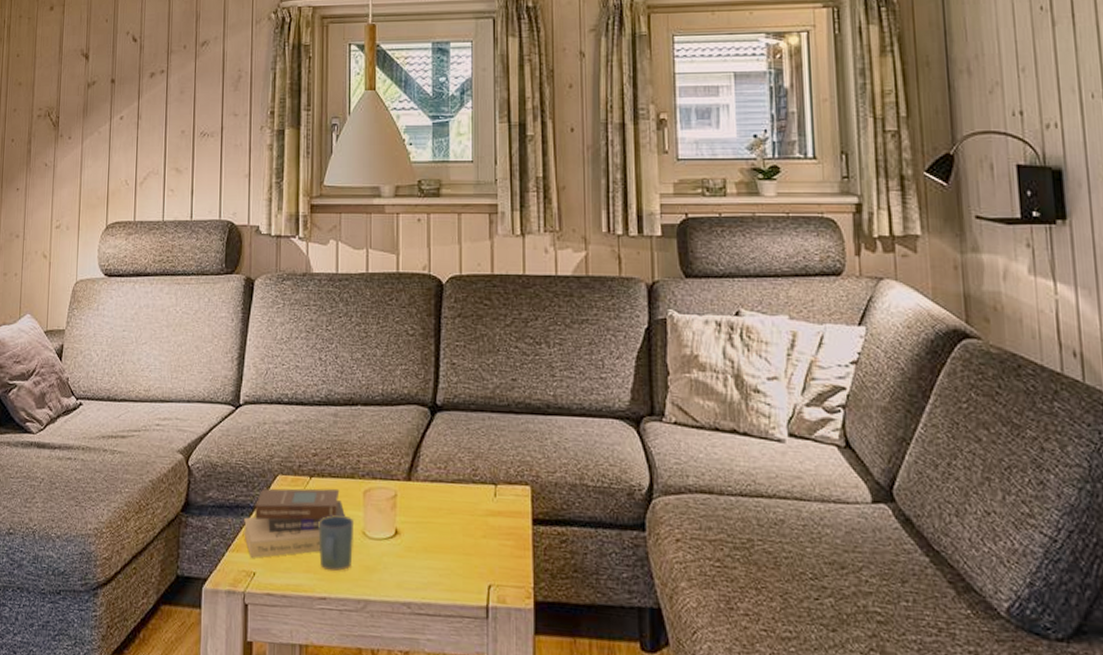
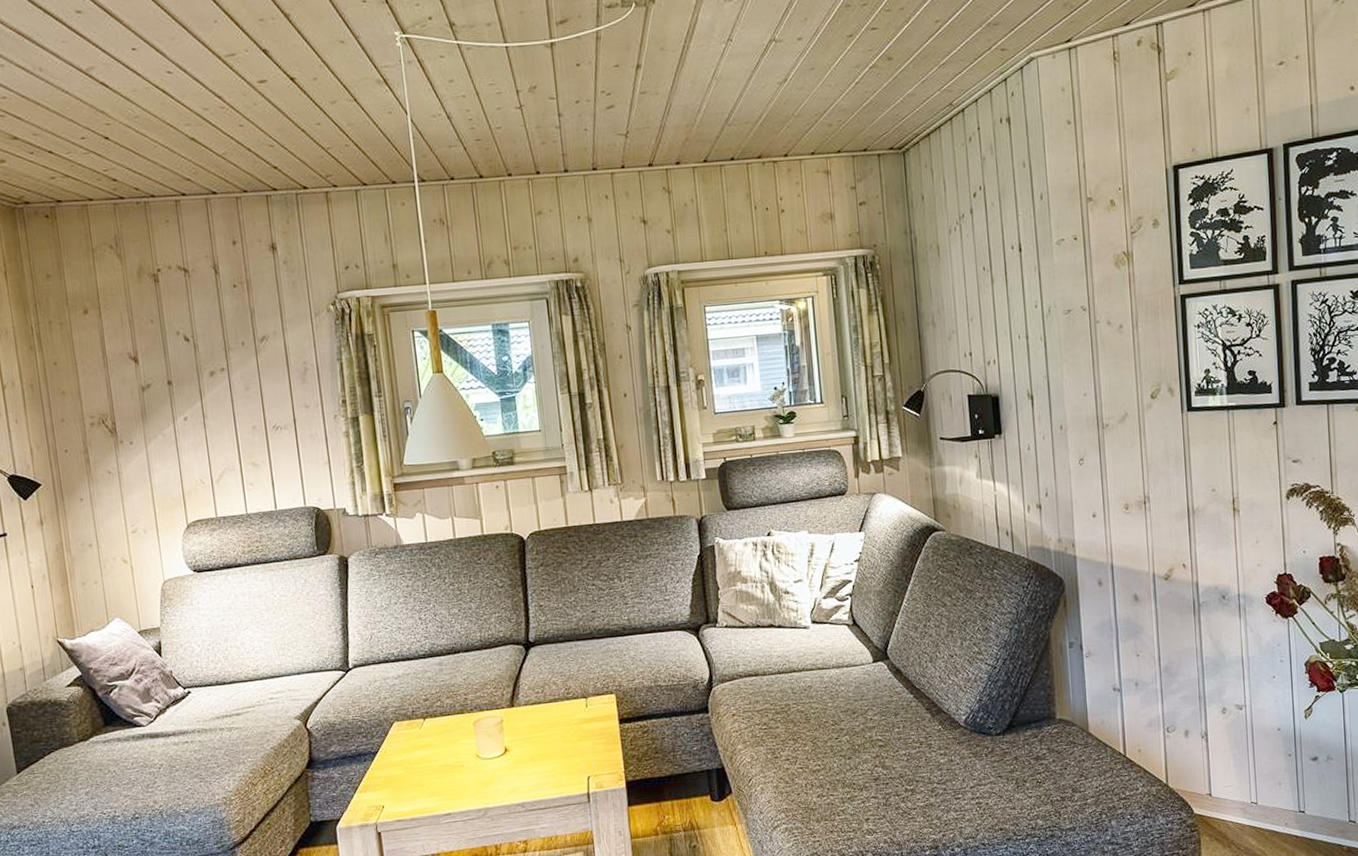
books: present [242,488,345,558] -> none [366,724,459,794]
mug: present [318,514,355,571] -> none [436,744,470,791]

